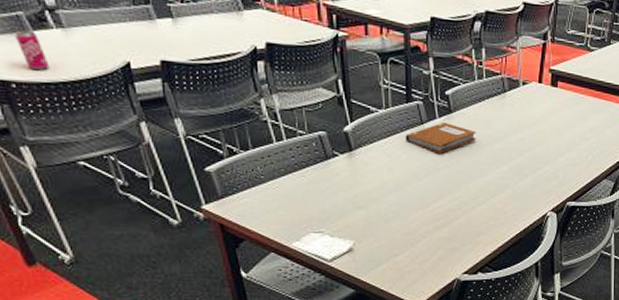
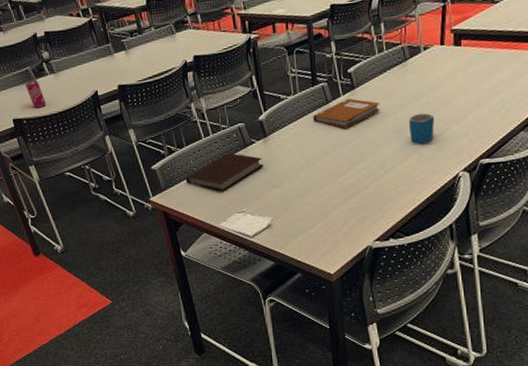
notebook: none [250,163,347,207] -> present [185,152,264,192]
mug: none [504,148,529,181] -> present [409,112,435,145]

